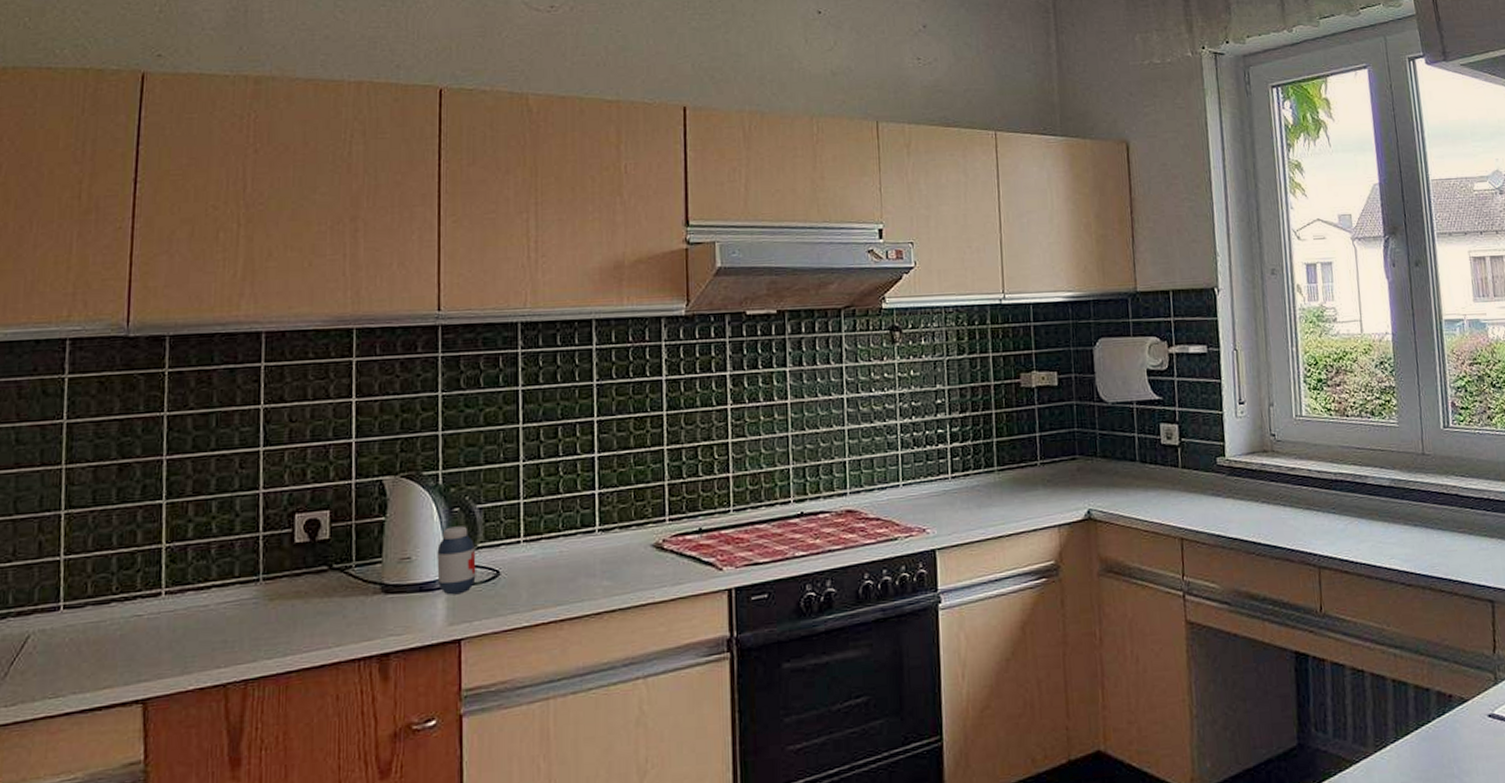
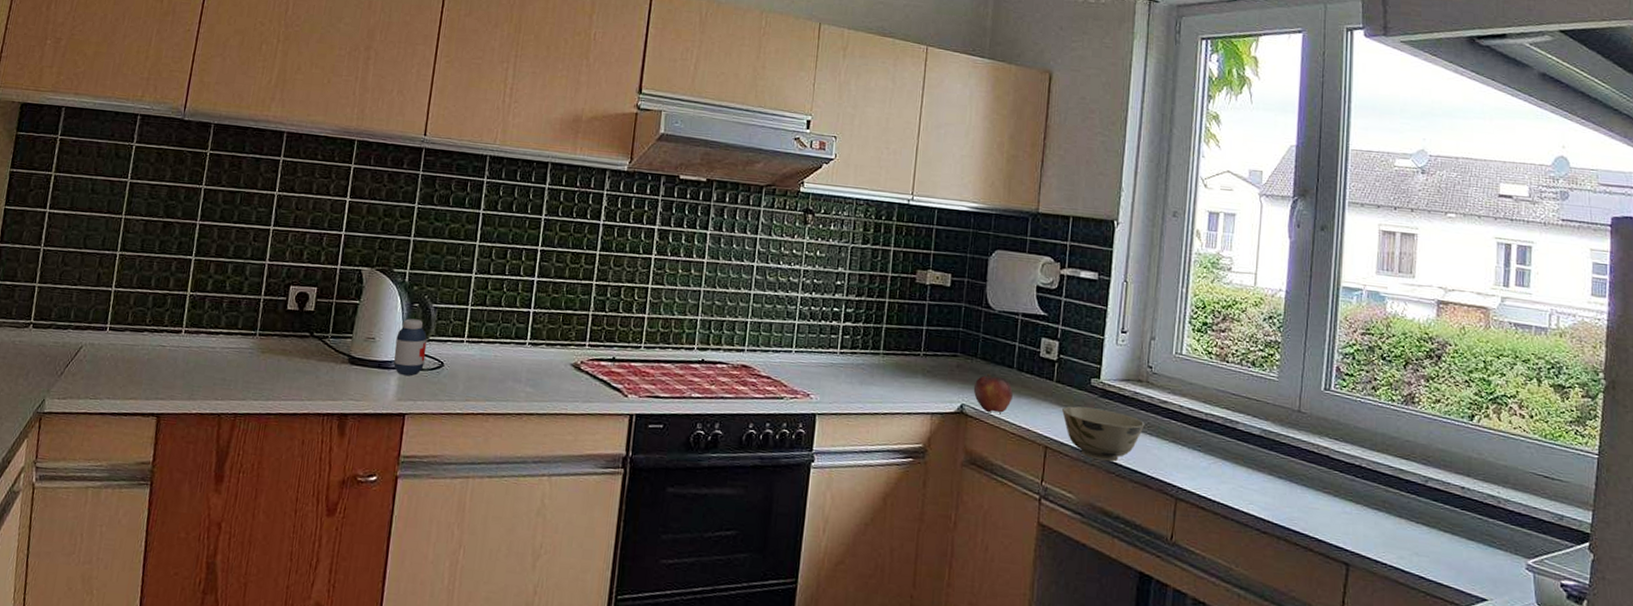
fruit: none [1098,472,1140,513] -> present [973,374,1013,413]
bowl: none [1192,488,1277,543] -> present [1062,406,1145,462]

